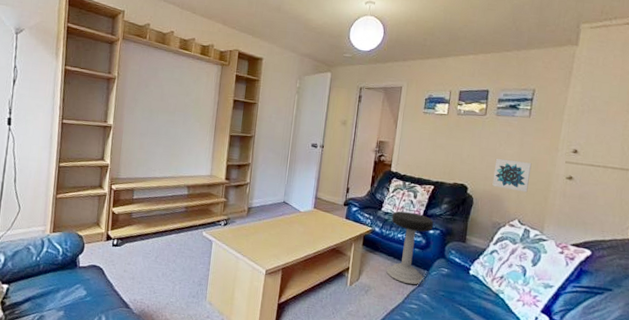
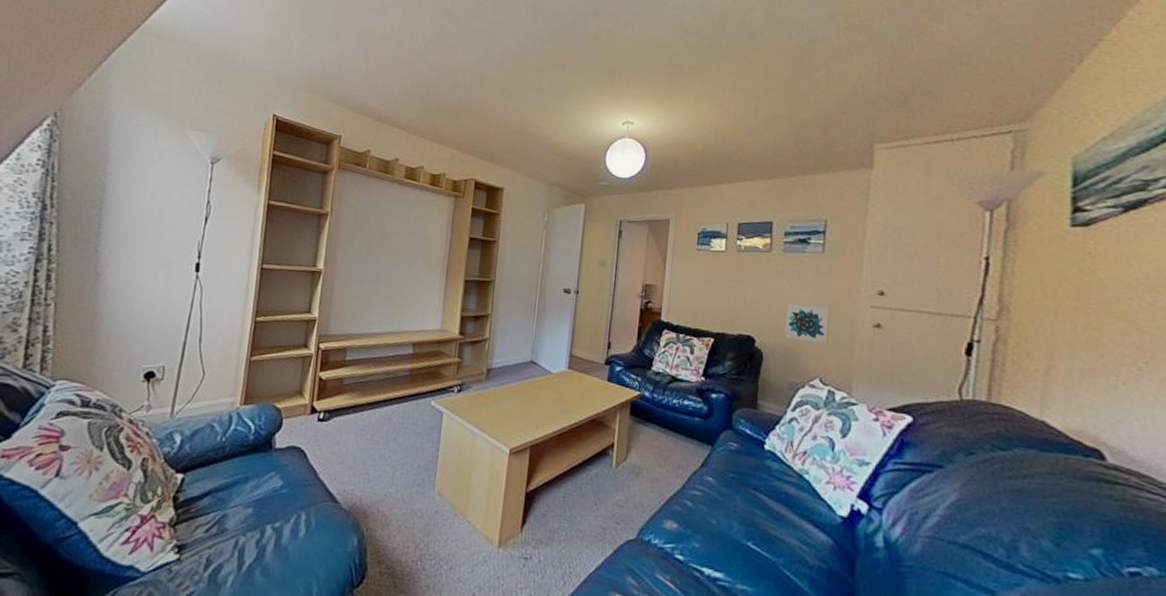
stool: present [386,211,433,285] -> none [661,370,716,465]

